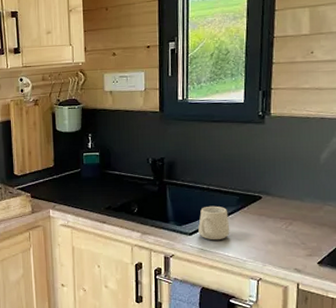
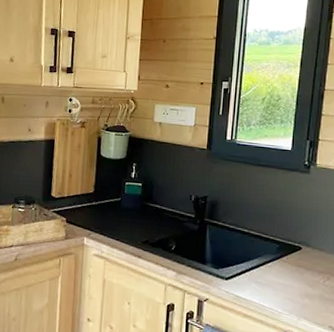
mug: present [198,205,230,241] -> none [235,251,268,288]

